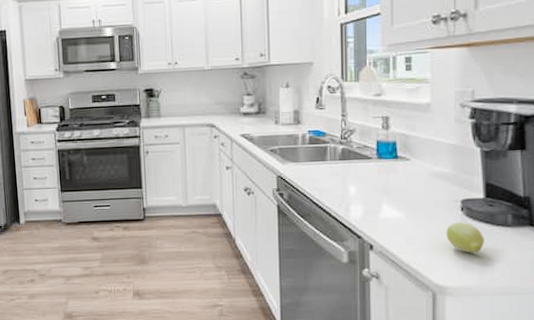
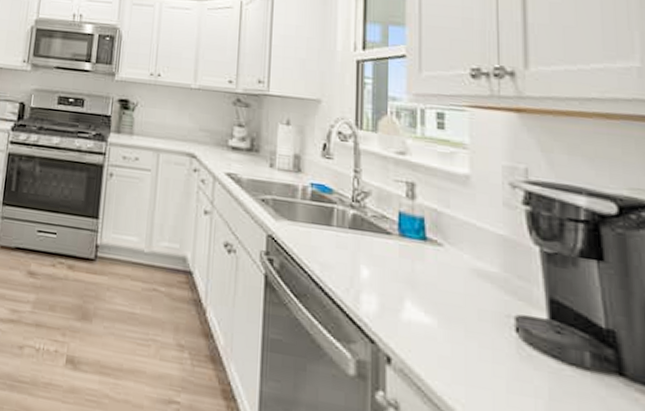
fruit: present [446,221,484,253] -> none [495,347,552,402]

